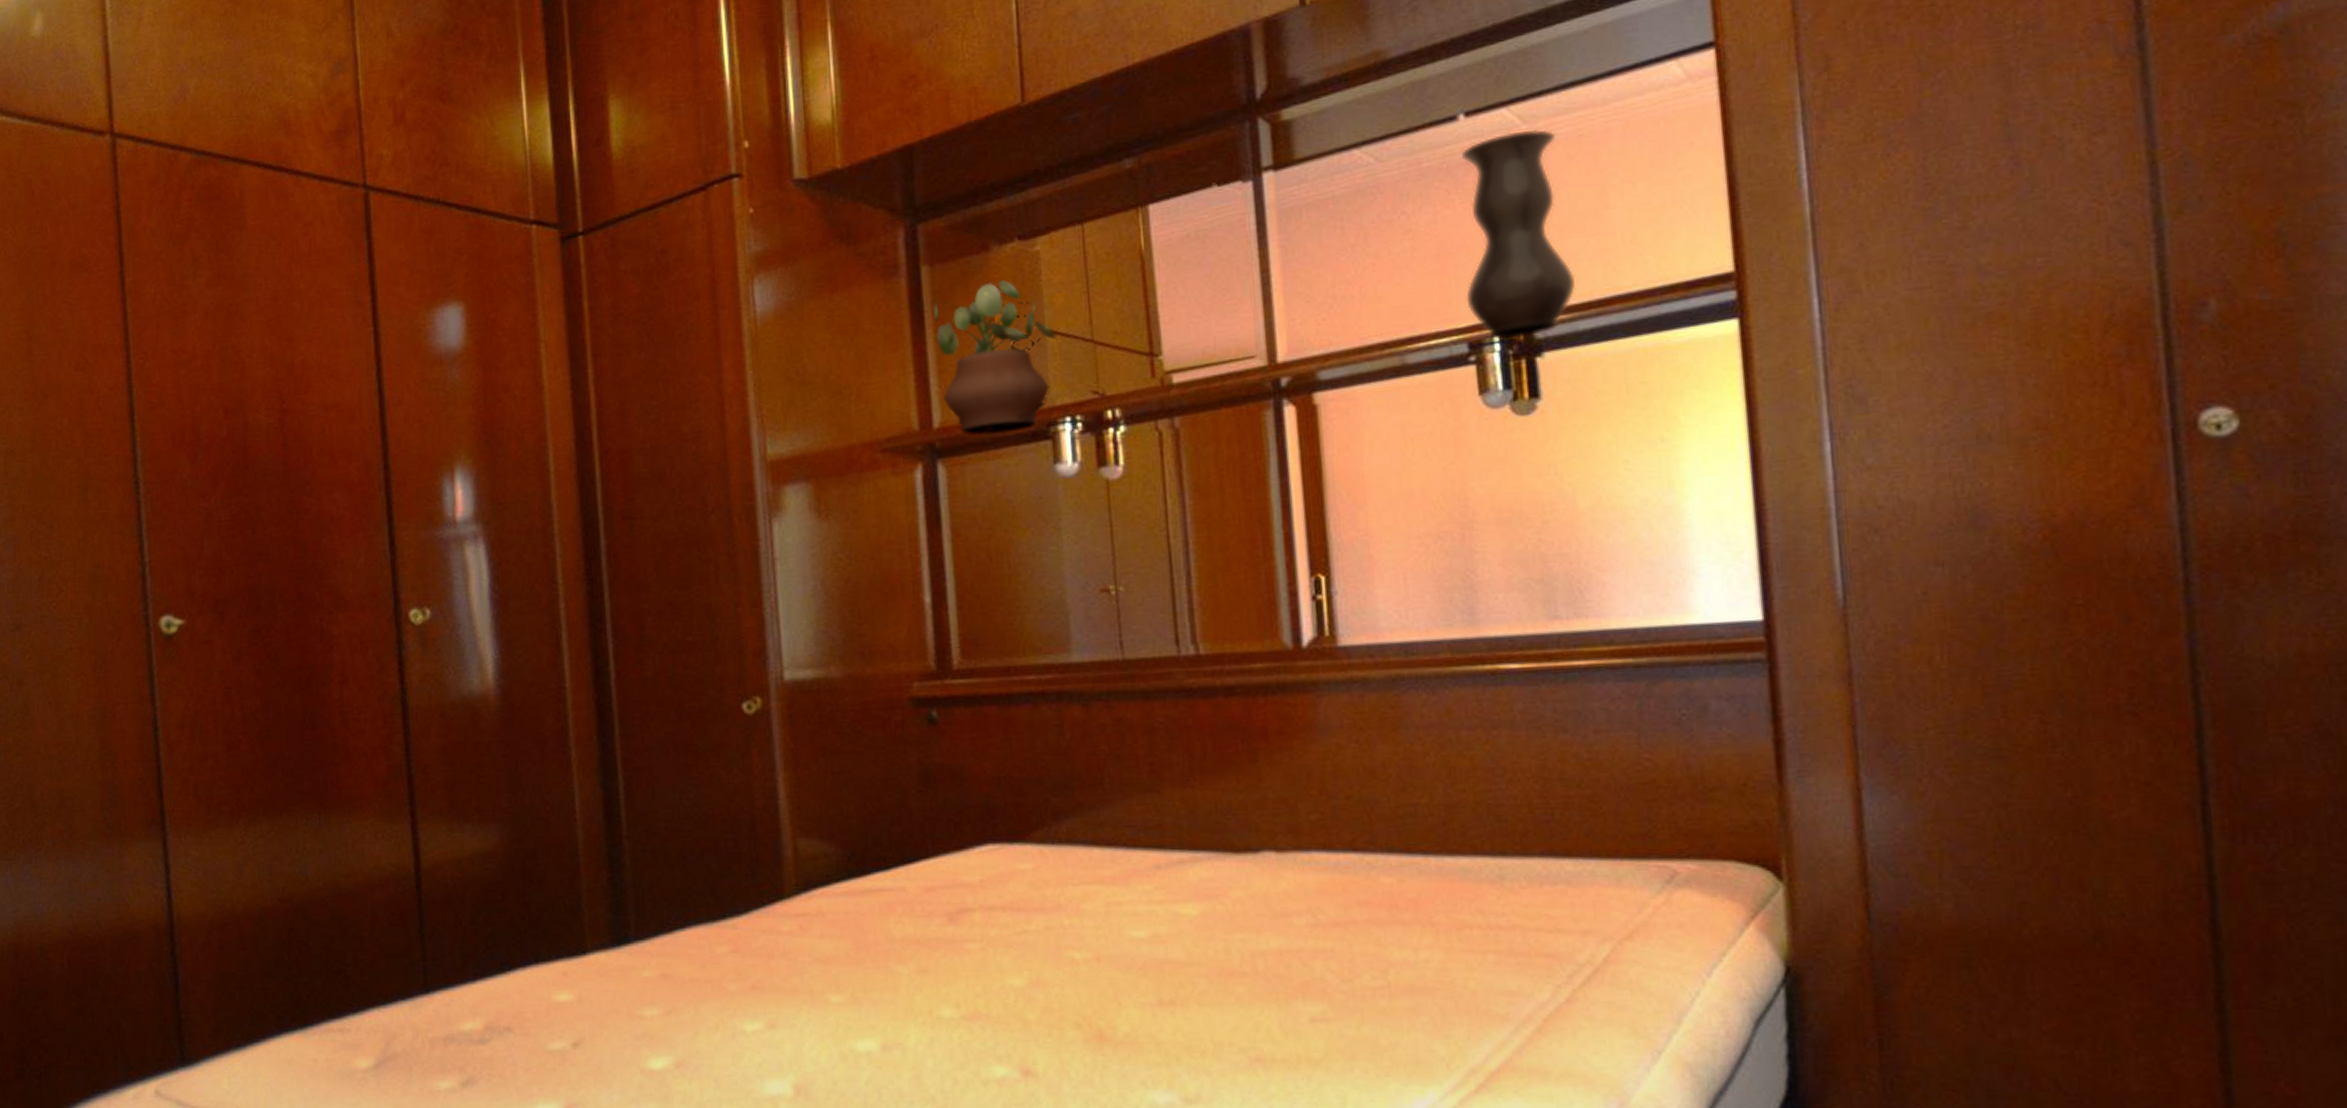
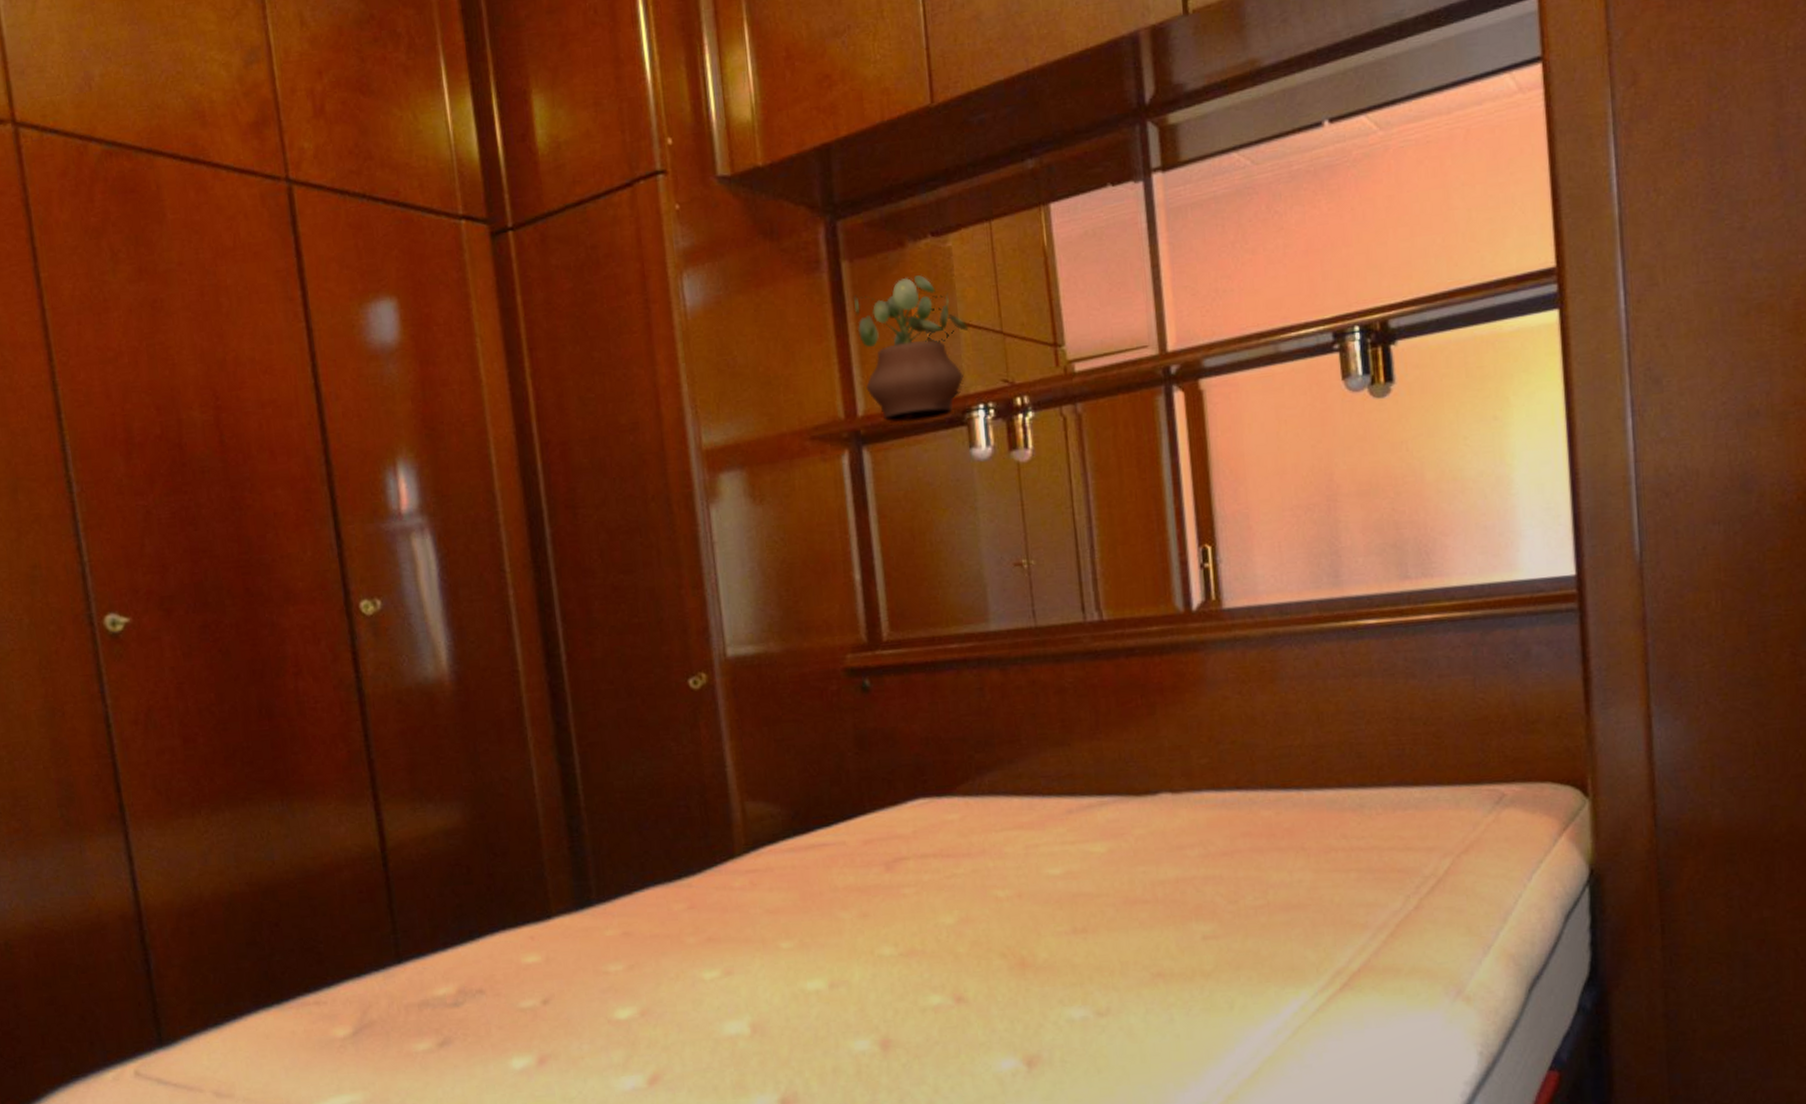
vase: present [1461,129,1576,340] -> none [1326,135,1425,330]

